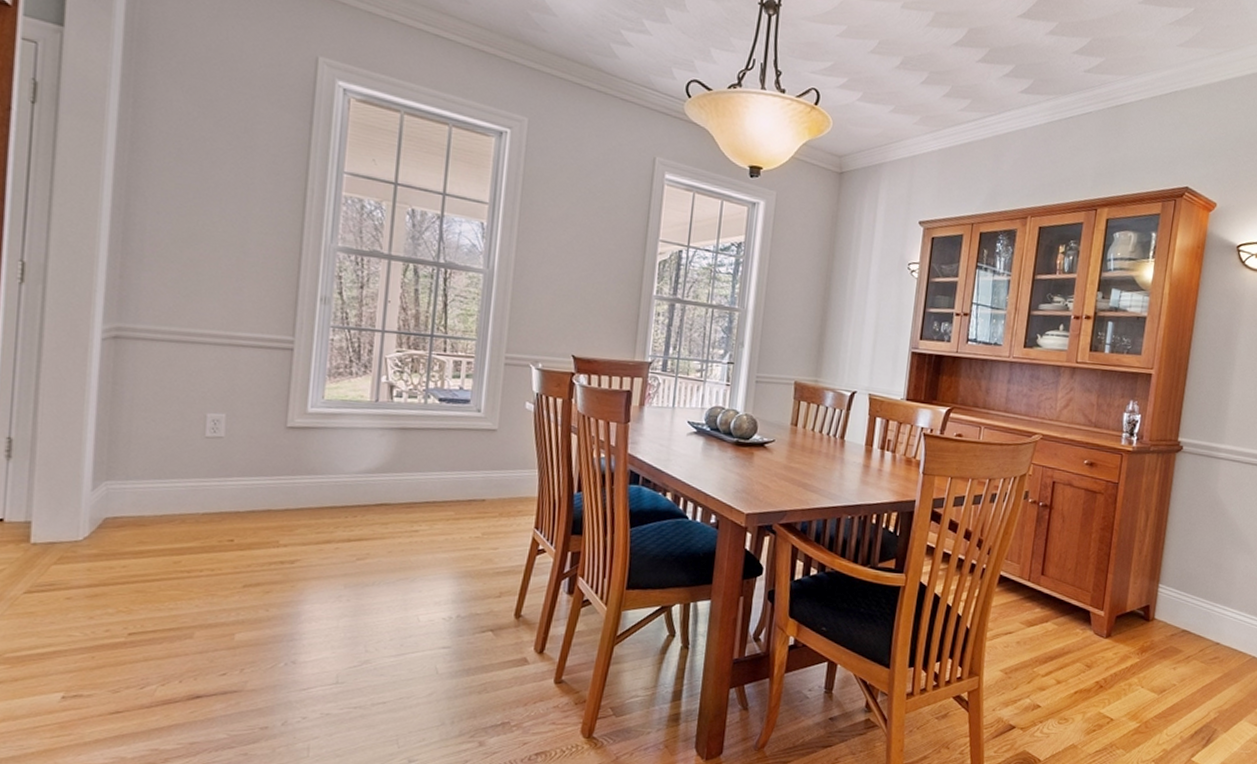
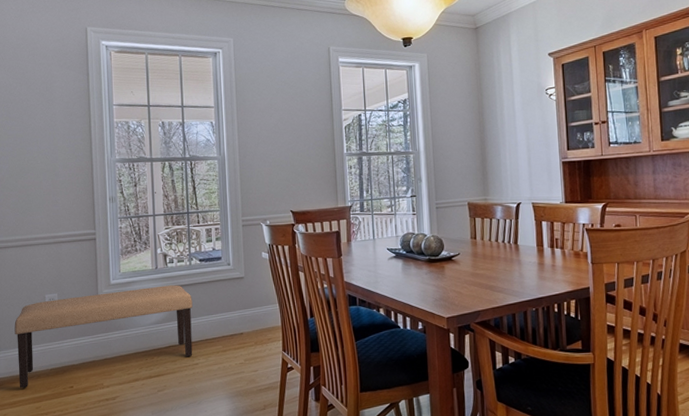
bench: none [151,421,422,535] -> present [14,285,193,389]

